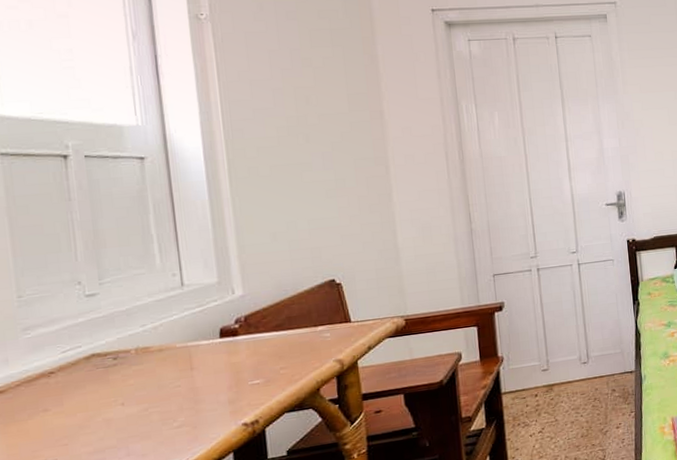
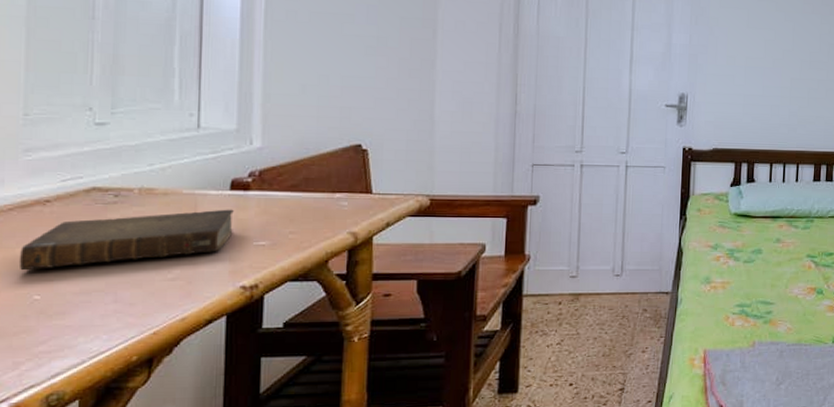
book: none [32,355,228,440] -> present [18,209,234,271]

